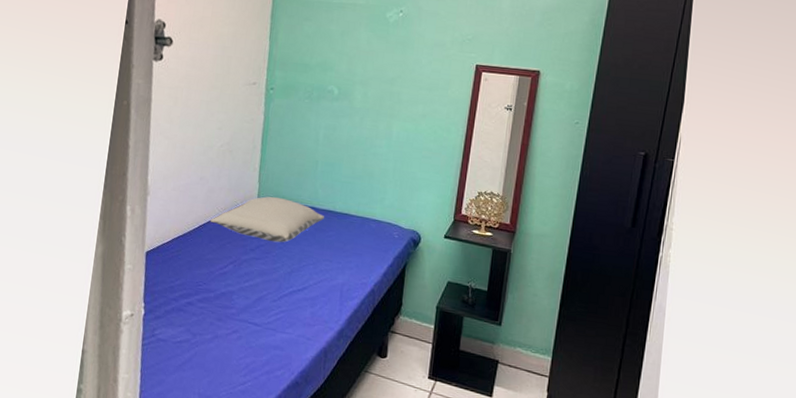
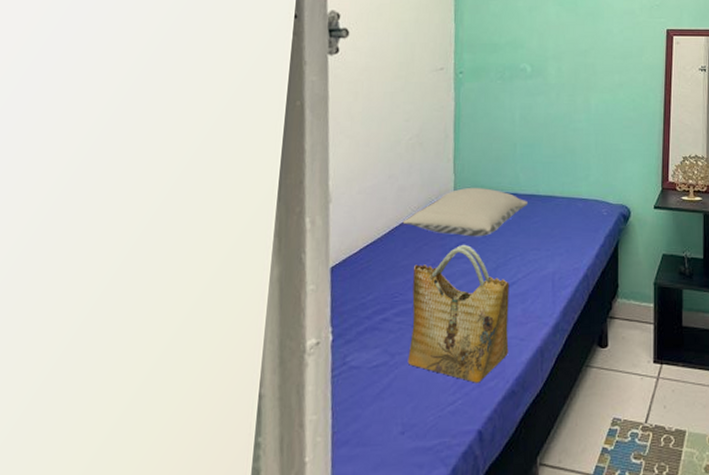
grocery bag: none [206,247,301,370] -> present [407,245,510,383]

